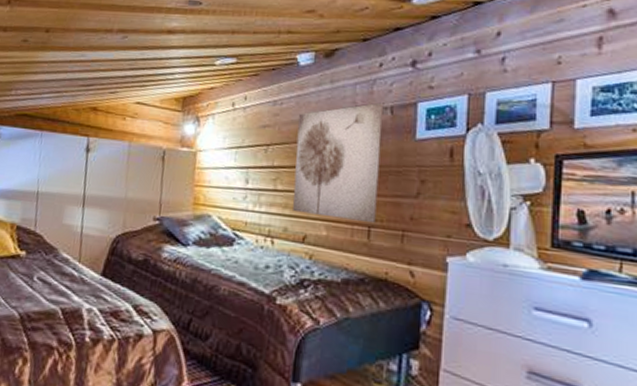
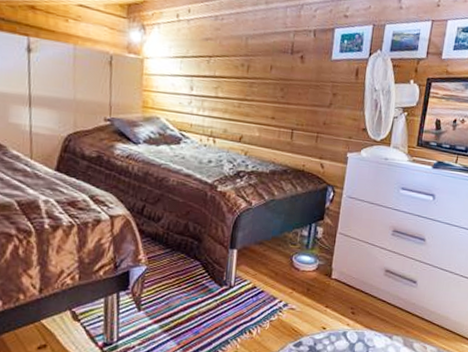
wall art: present [292,103,384,222] -> none [231,26,309,126]

